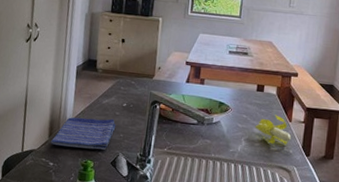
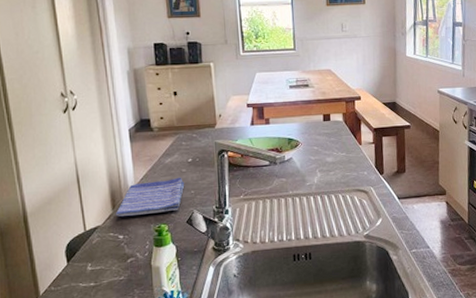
banana: present [255,114,292,145] -> none [327,141,364,170]

